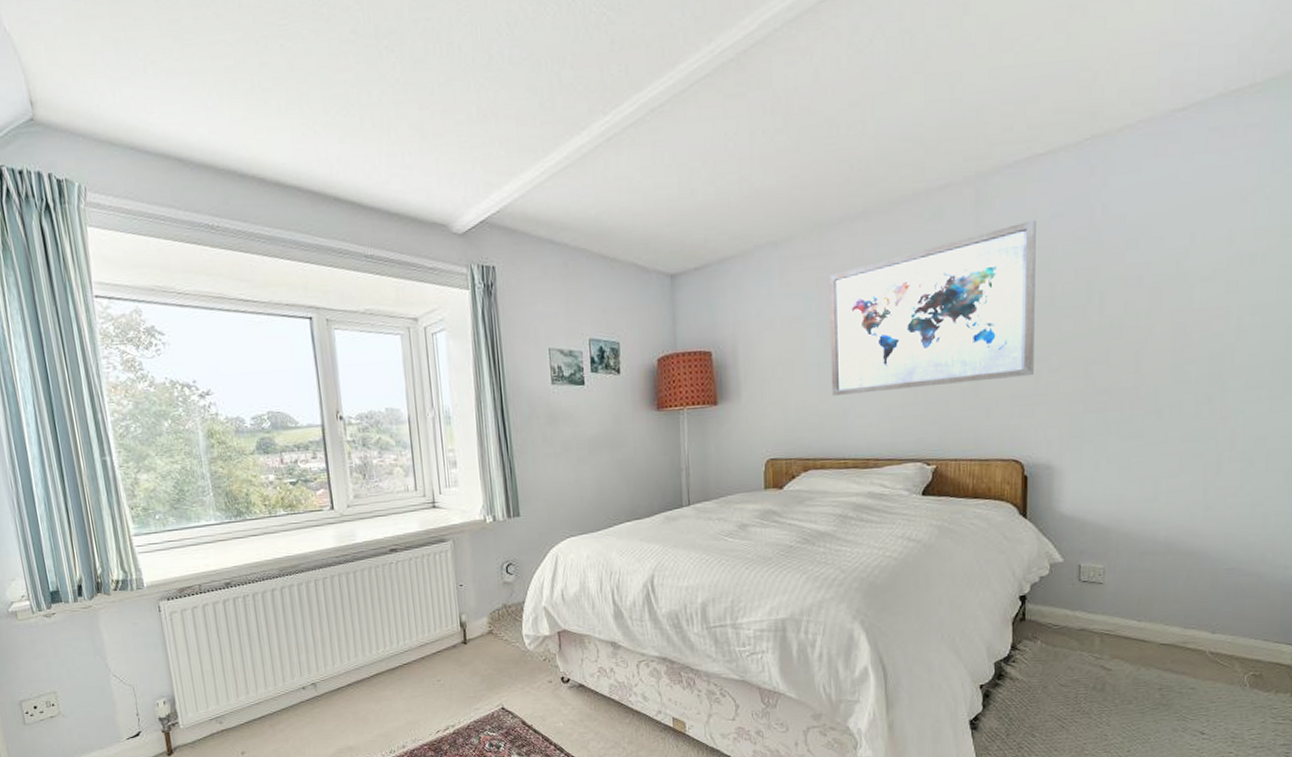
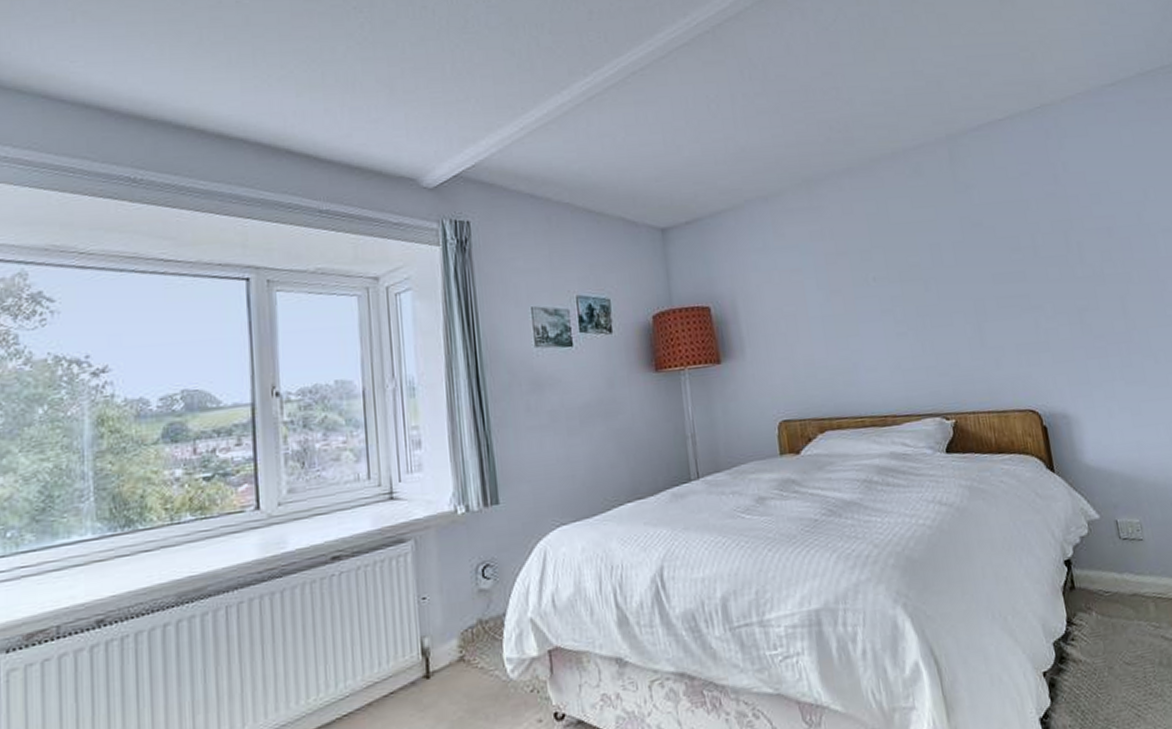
wall art: present [829,219,1036,396] -> none [822,176,1033,350]

